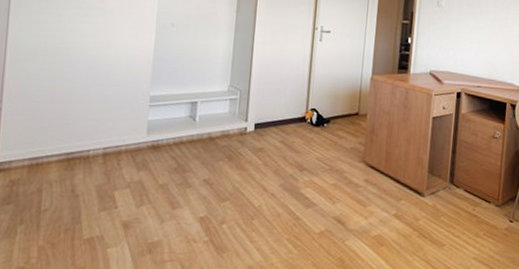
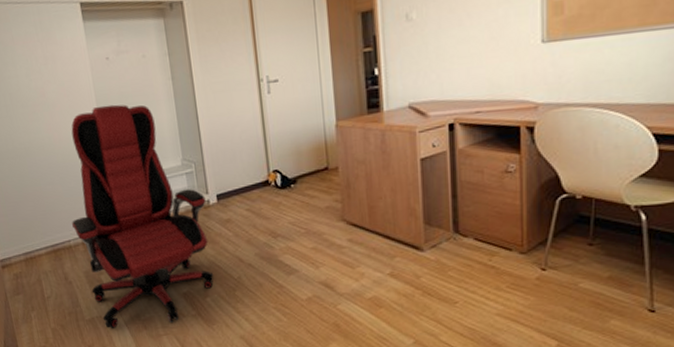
office chair: none [97,22,244,252] -> present [71,104,214,329]

